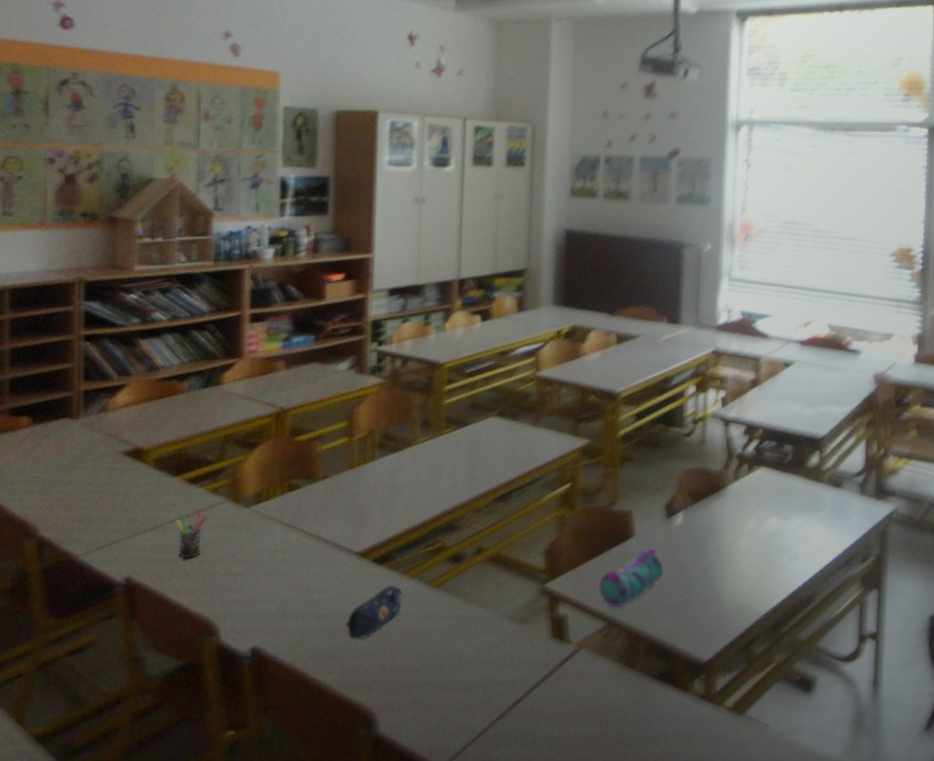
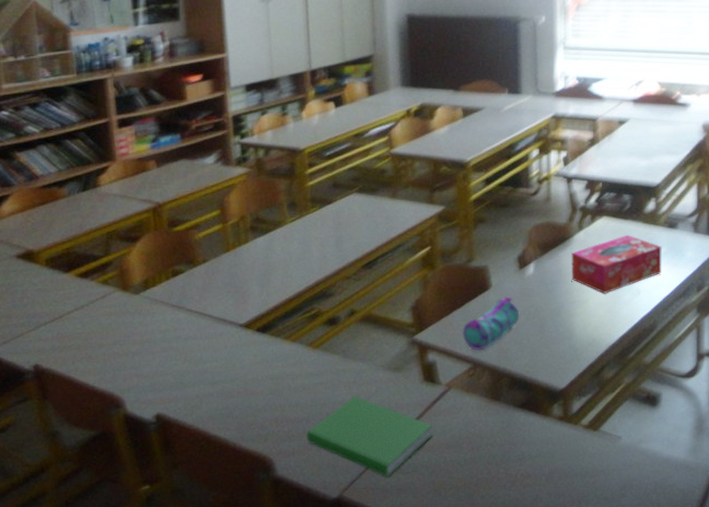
pen holder: present [175,508,208,559] -> none [72,299,101,344]
pencil case: present [345,585,403,639] -> none [238,350,287,399]
hardcover book: none [415,647,558,748] -> present [306,396,433,477]
tissue box: none [723,490,824,555] -> present [571,234,662,294]

